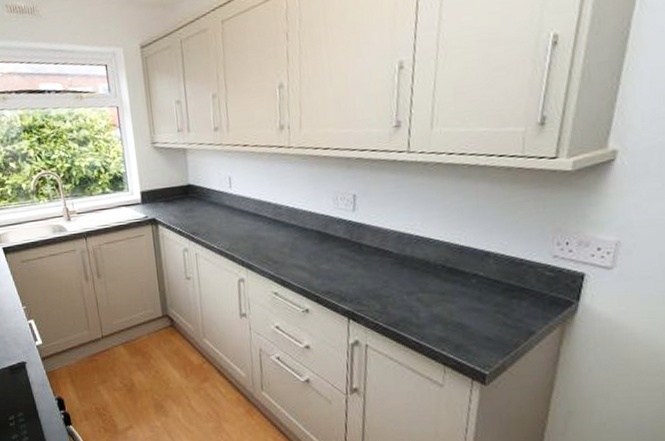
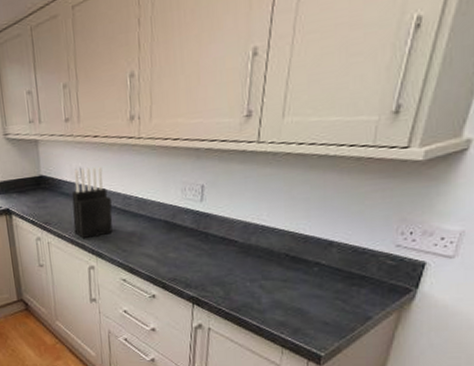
knife block: none [220,175,263,249] -> present [71,166,113,238]

